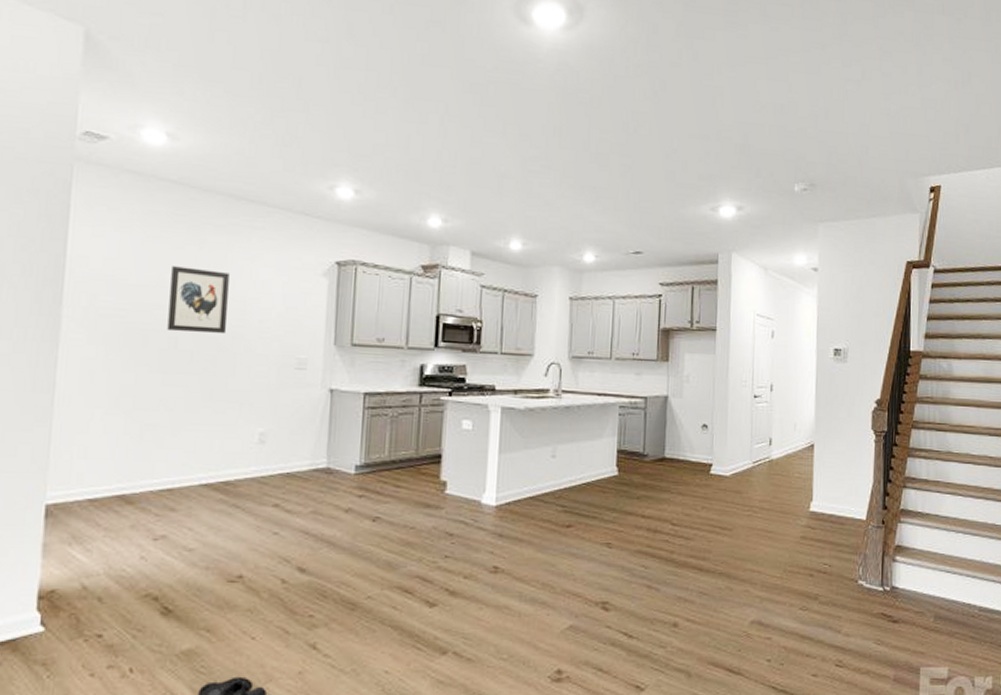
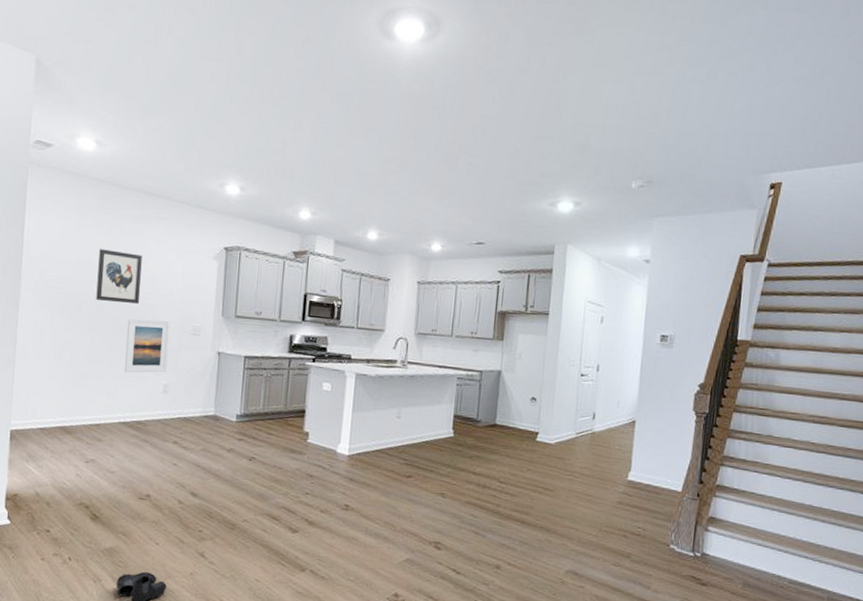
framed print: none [207,352,268,420] -> present [125,319,170,373]

